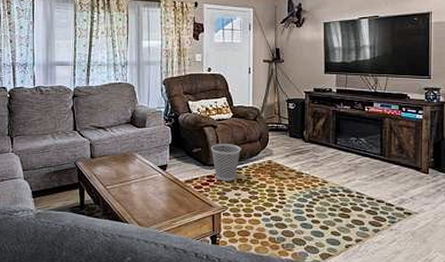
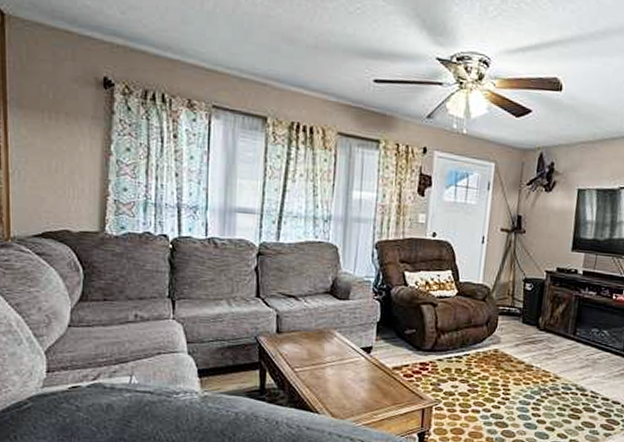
wastebasket: present [210,144,241,181] -> none [427,325,464,371]

